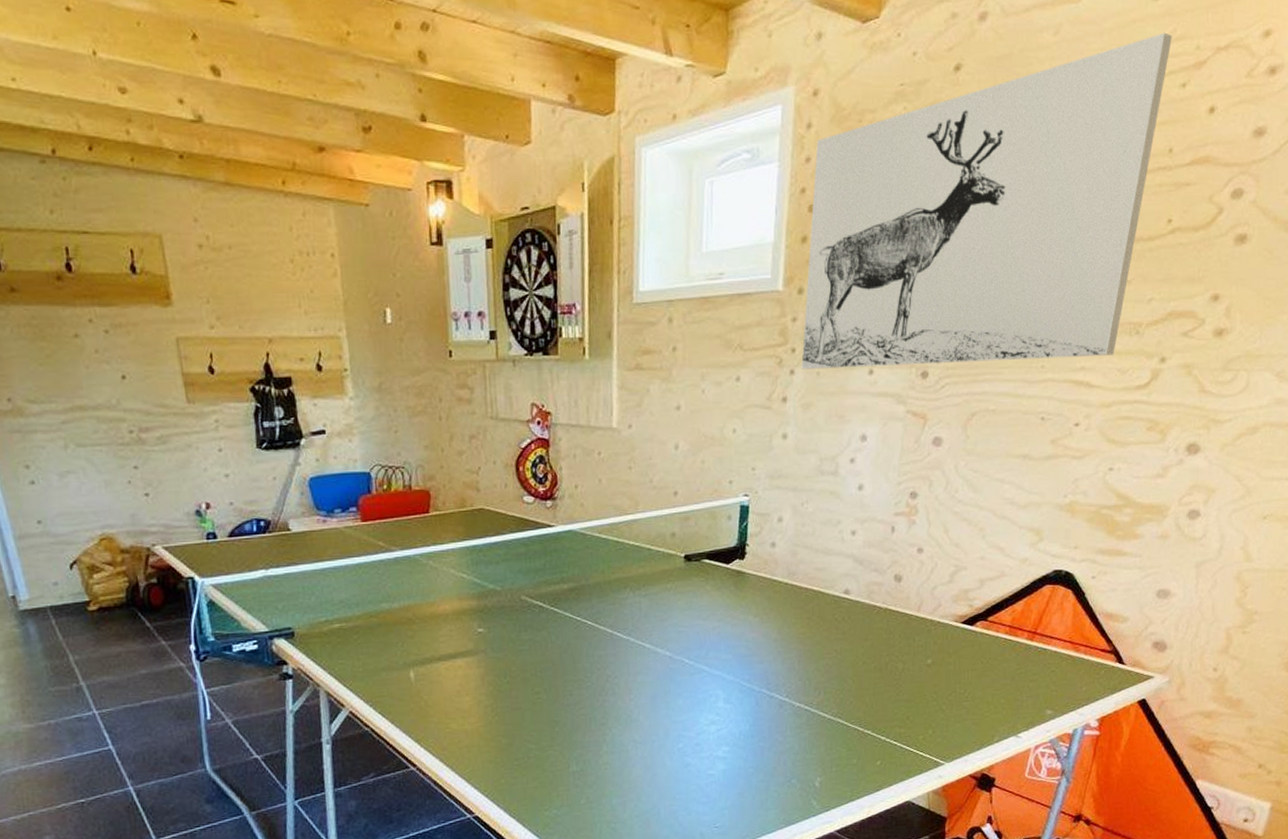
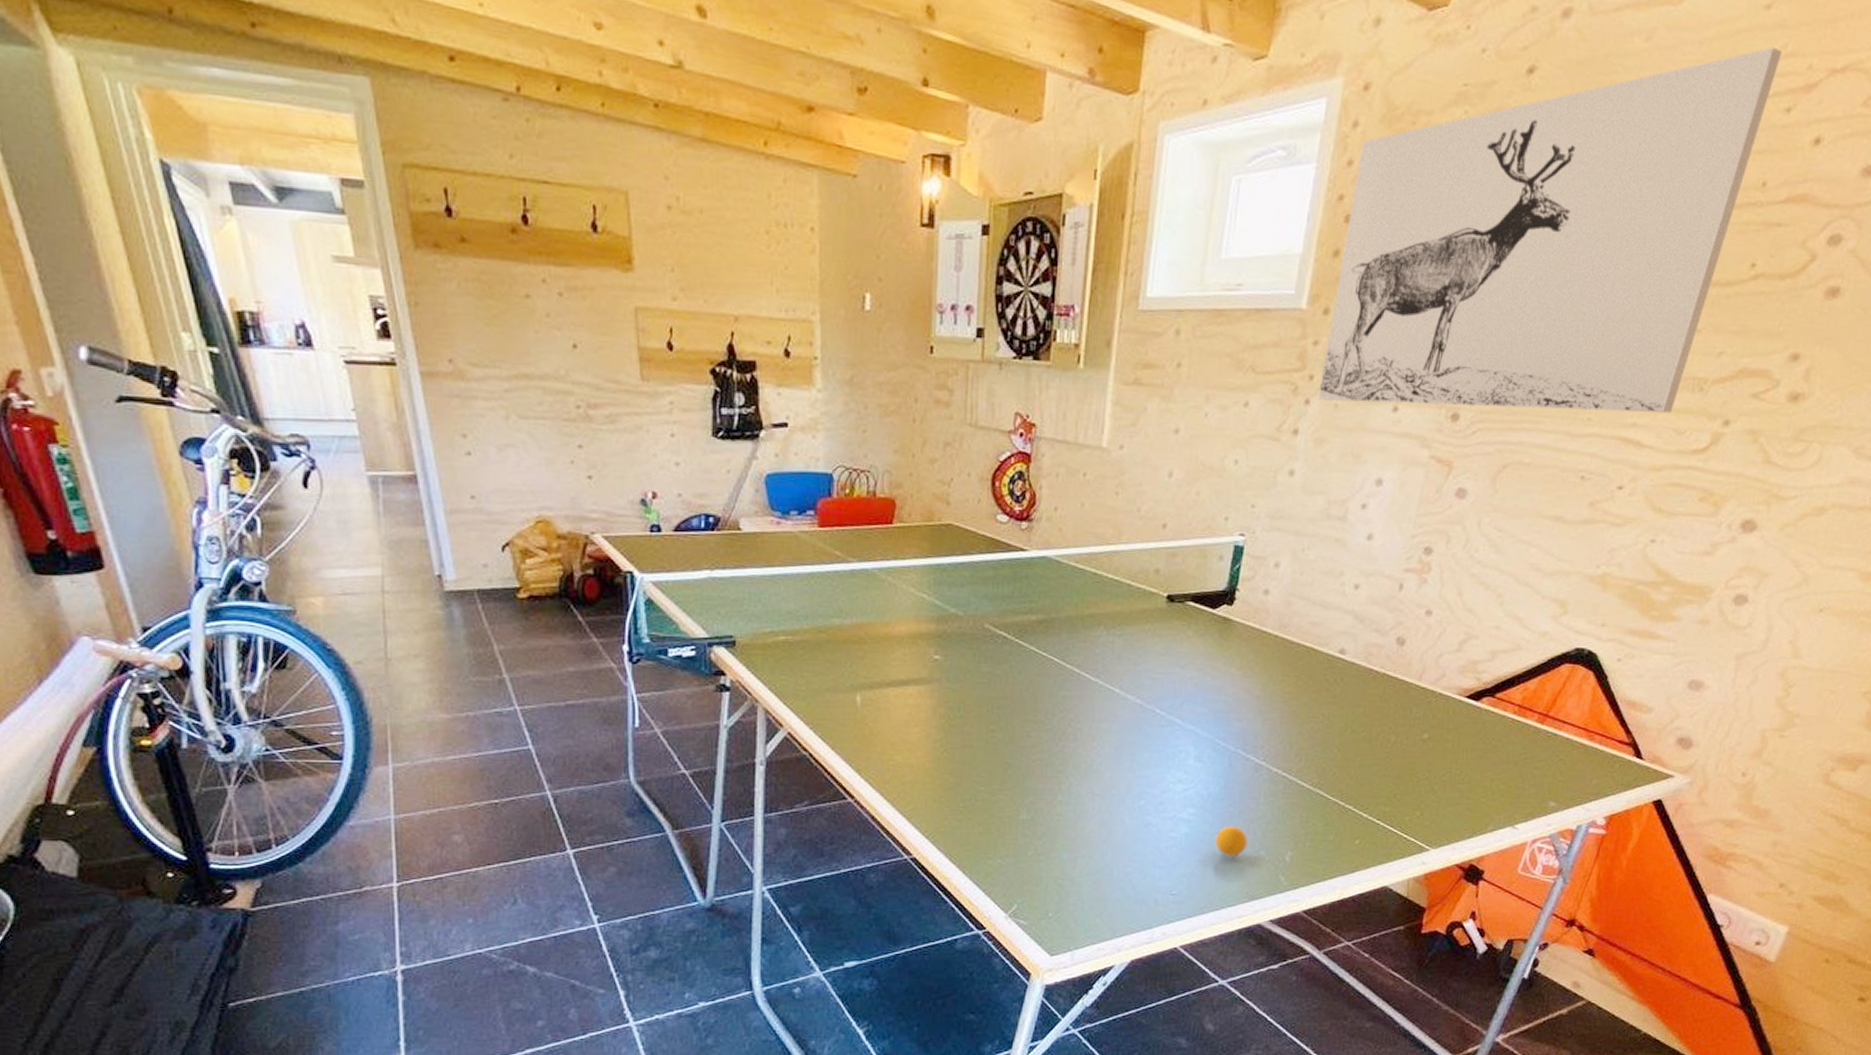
ping-pong ball: none [750,758,781,788] -> present [1215,825,1249,858]

